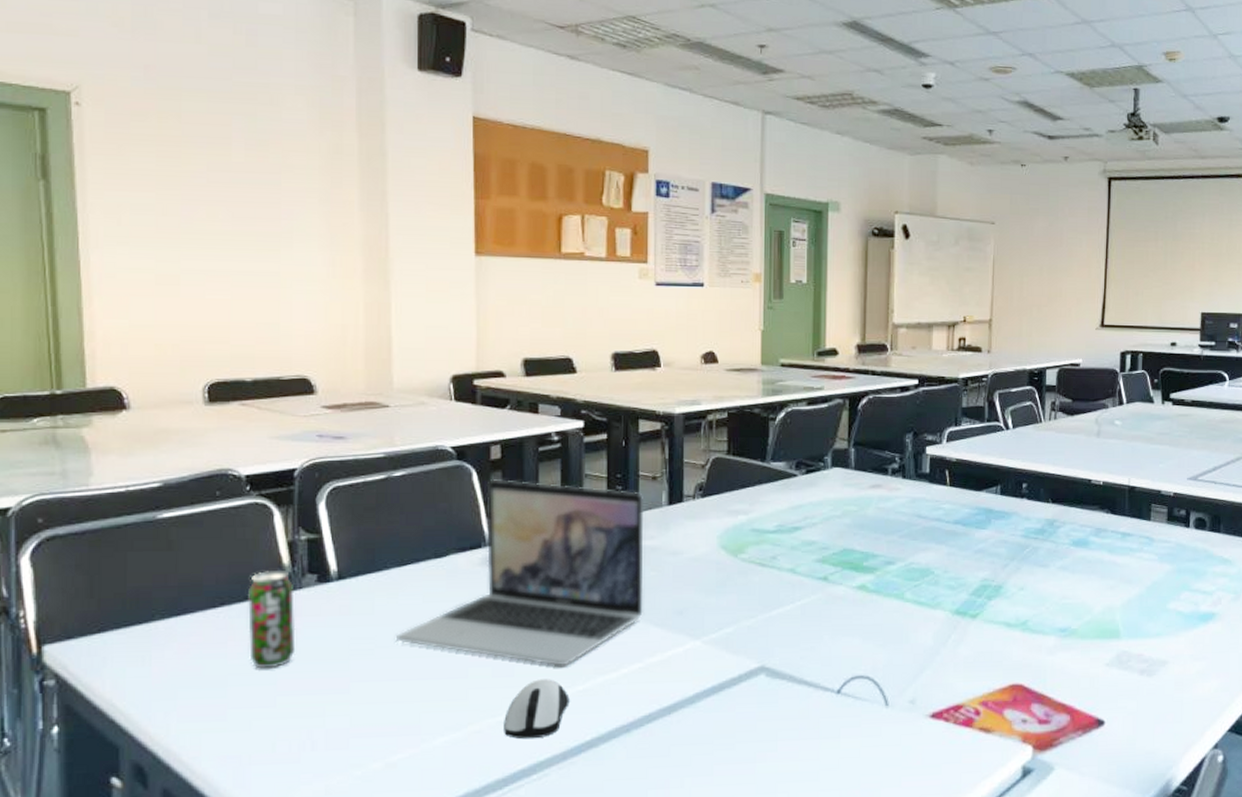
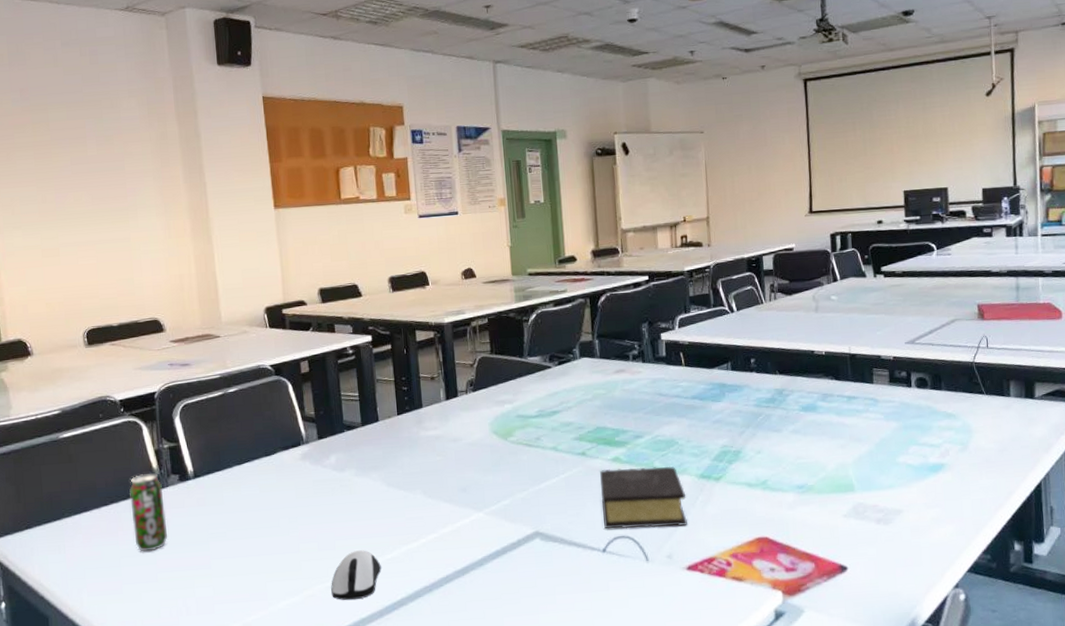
laptop: present [397,479,645,666] -> none [242,388,434,540]
book: none [841,598,937,668] -> present [600,466,687,529]

